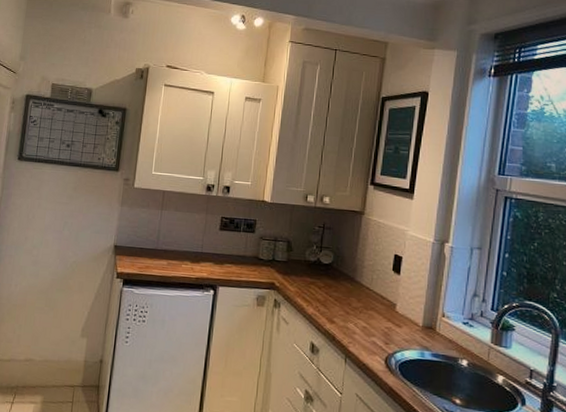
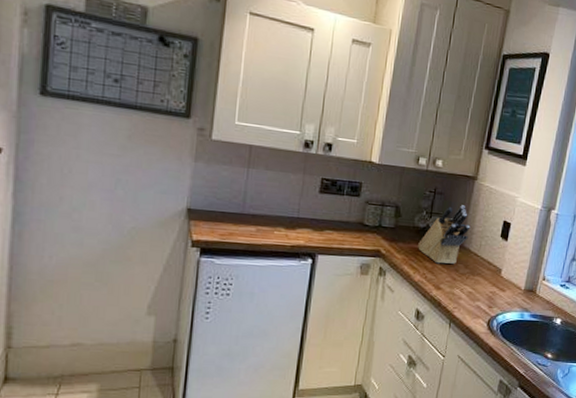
knife block: none [310,239,361,298] -> present [418,205,471,264]

